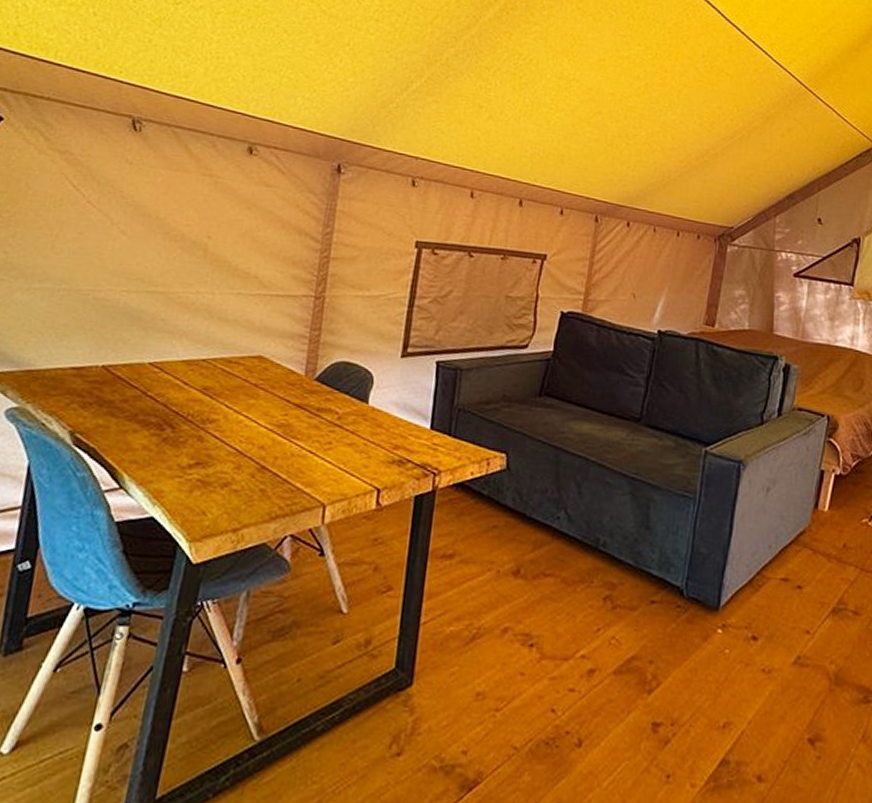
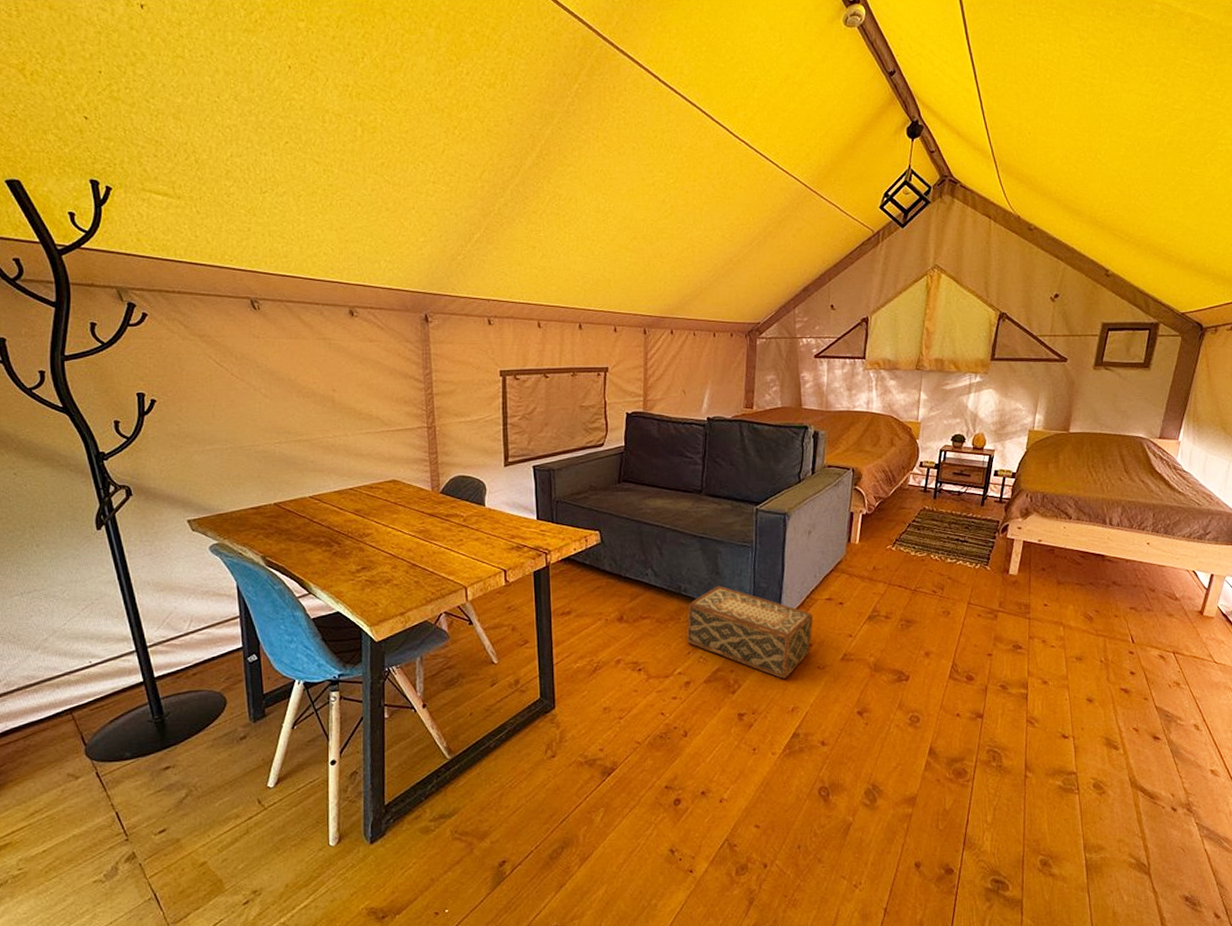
woven basket: none [597,544,763,681] -> present [686,585,814,679]

